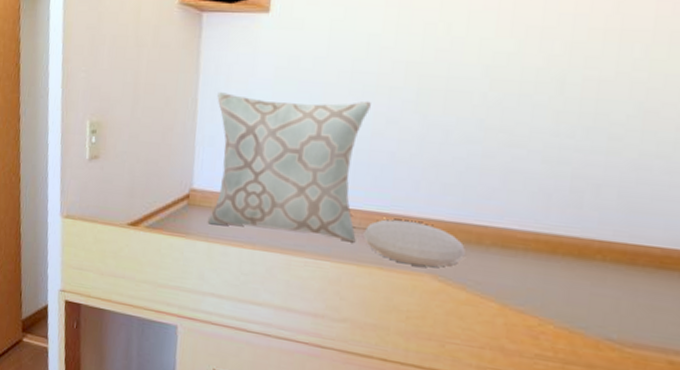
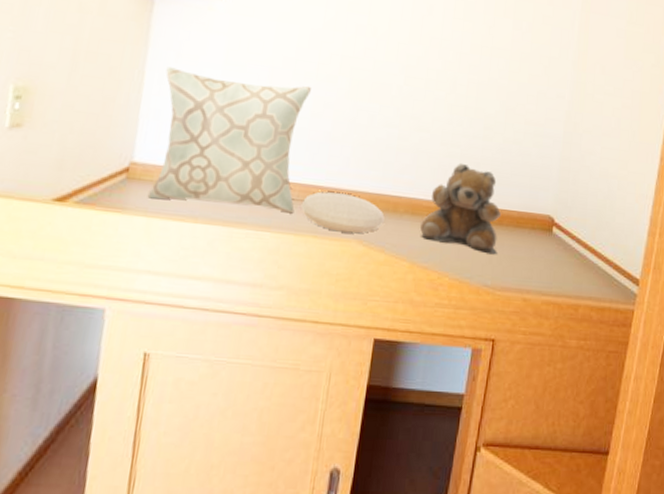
teddy bear: none [514,184,635,301] -> present [420,162,502,254]

